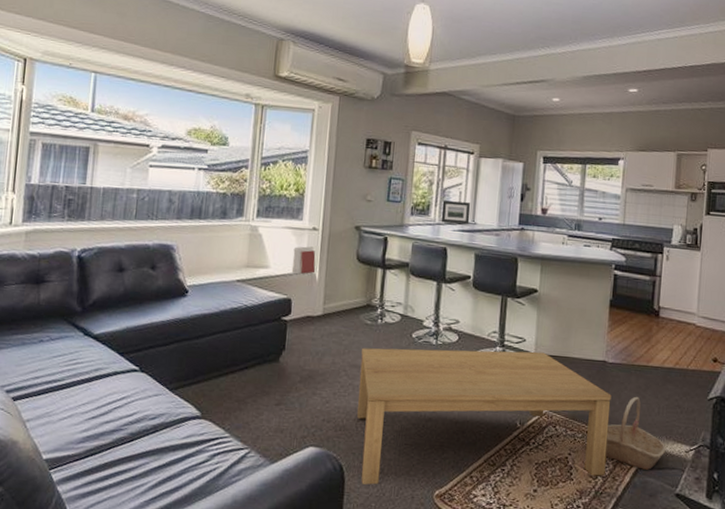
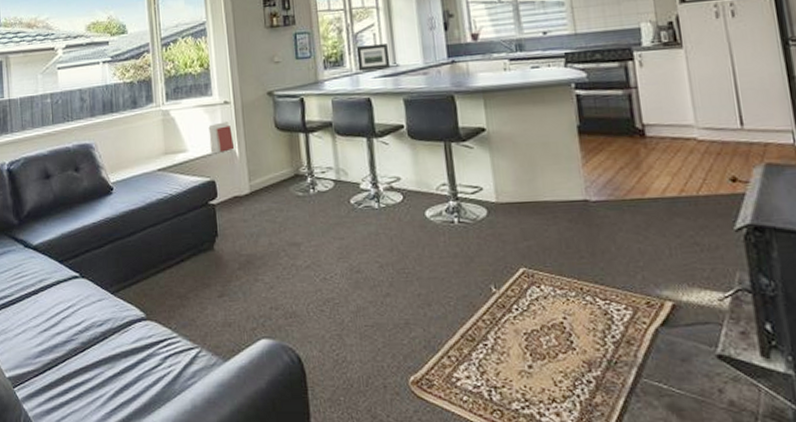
coffee table: present [357,347,612,485] -> none [298,200,616,376]
basket: present [605,396,666,470] -> none [606,237,692,328]

